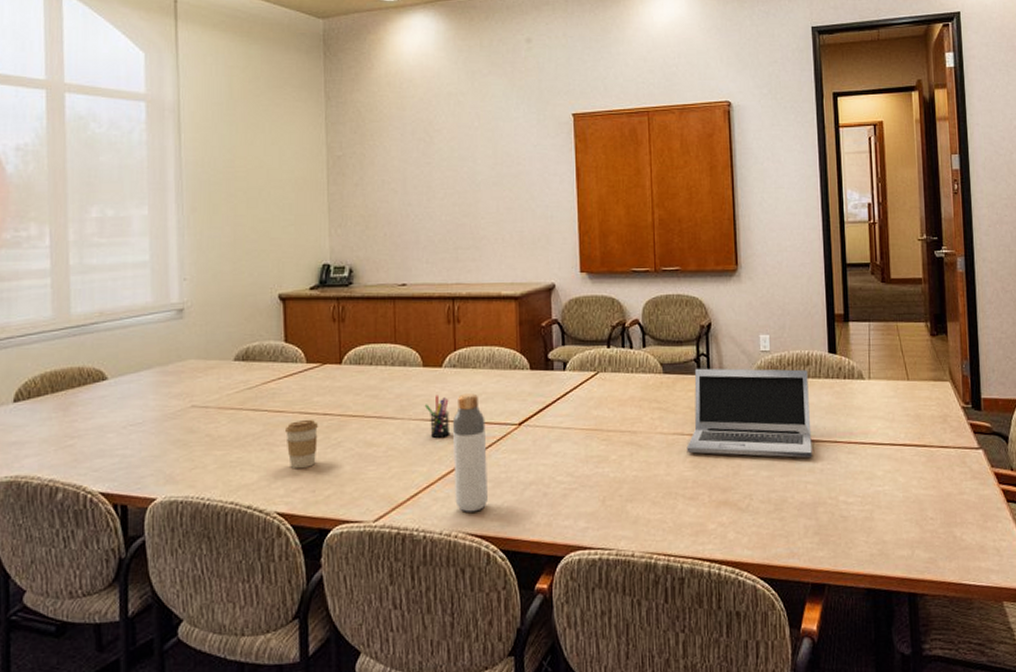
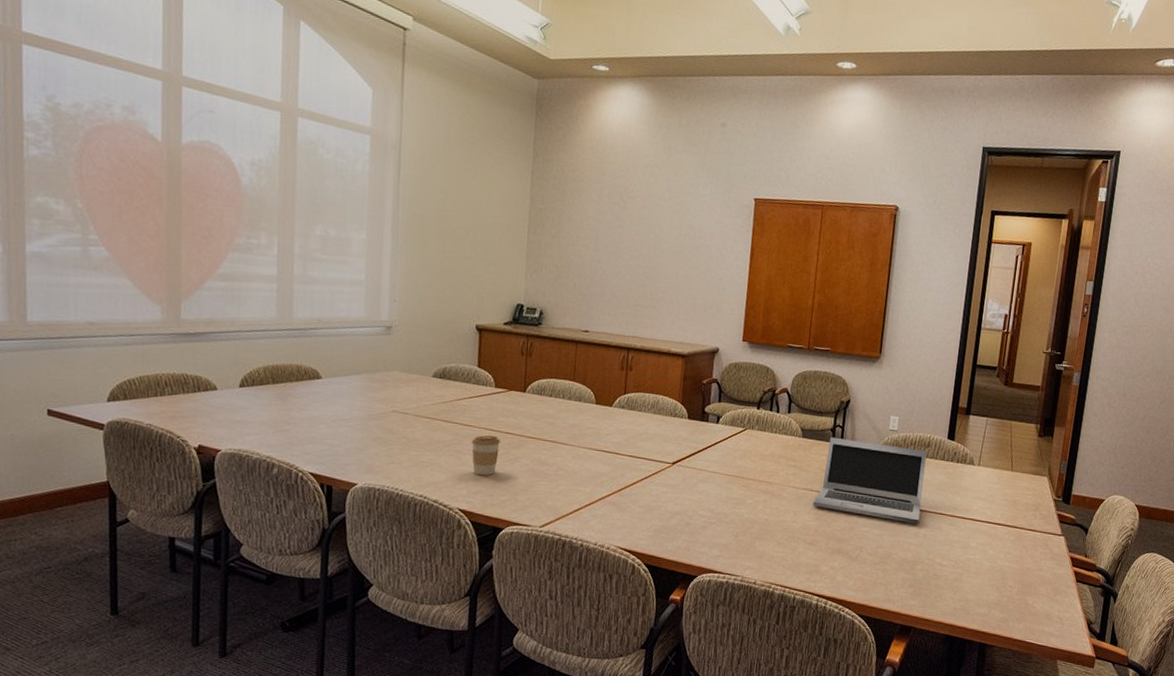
pen holder: present [424,395,450,438] -> none [593,429,615,466]
bottle: present [452,393,487,512] -> none [611,431,644,531]

